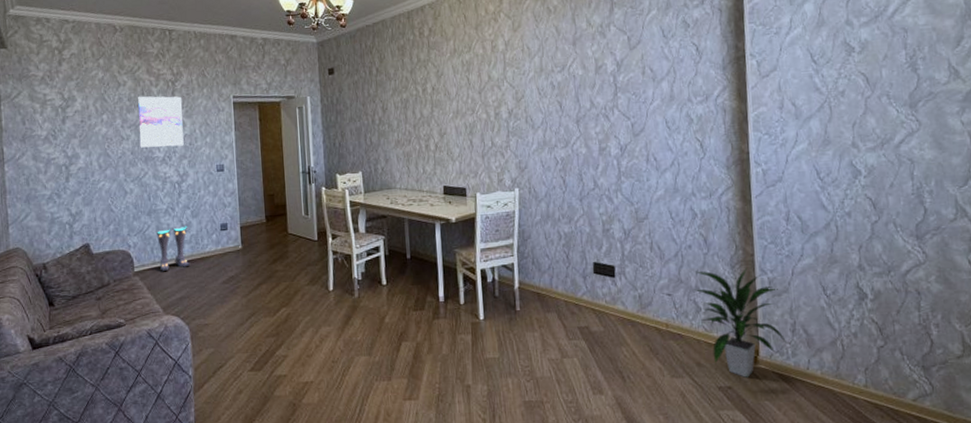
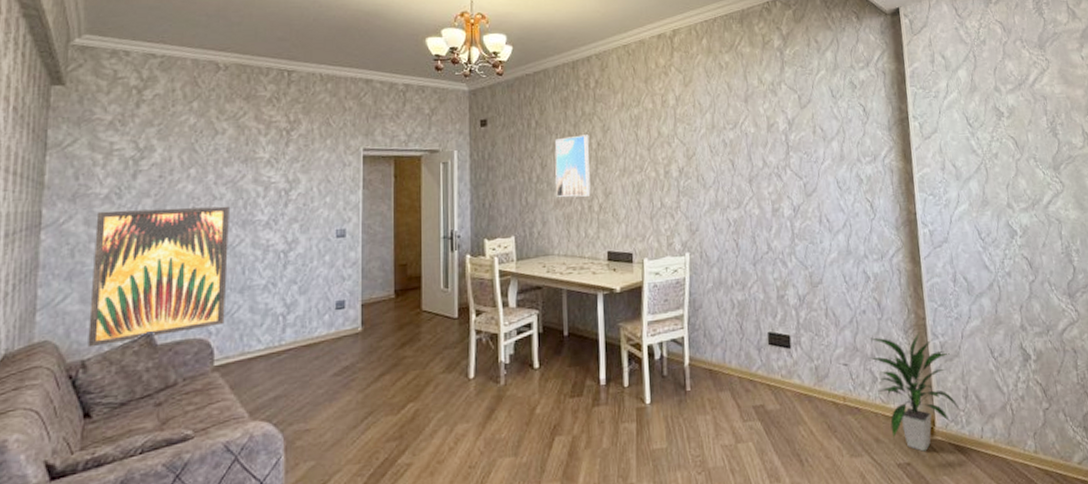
wall art: none [40,145,139,254] -> present [87,206,229,348]
wall art: present [138,96,184,148] -> none [237,147,298,209]
boots: present [156,225,191,271] -> none [248,305,293,364]
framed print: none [394,80,427,138] -> present [555,135,591,197]

